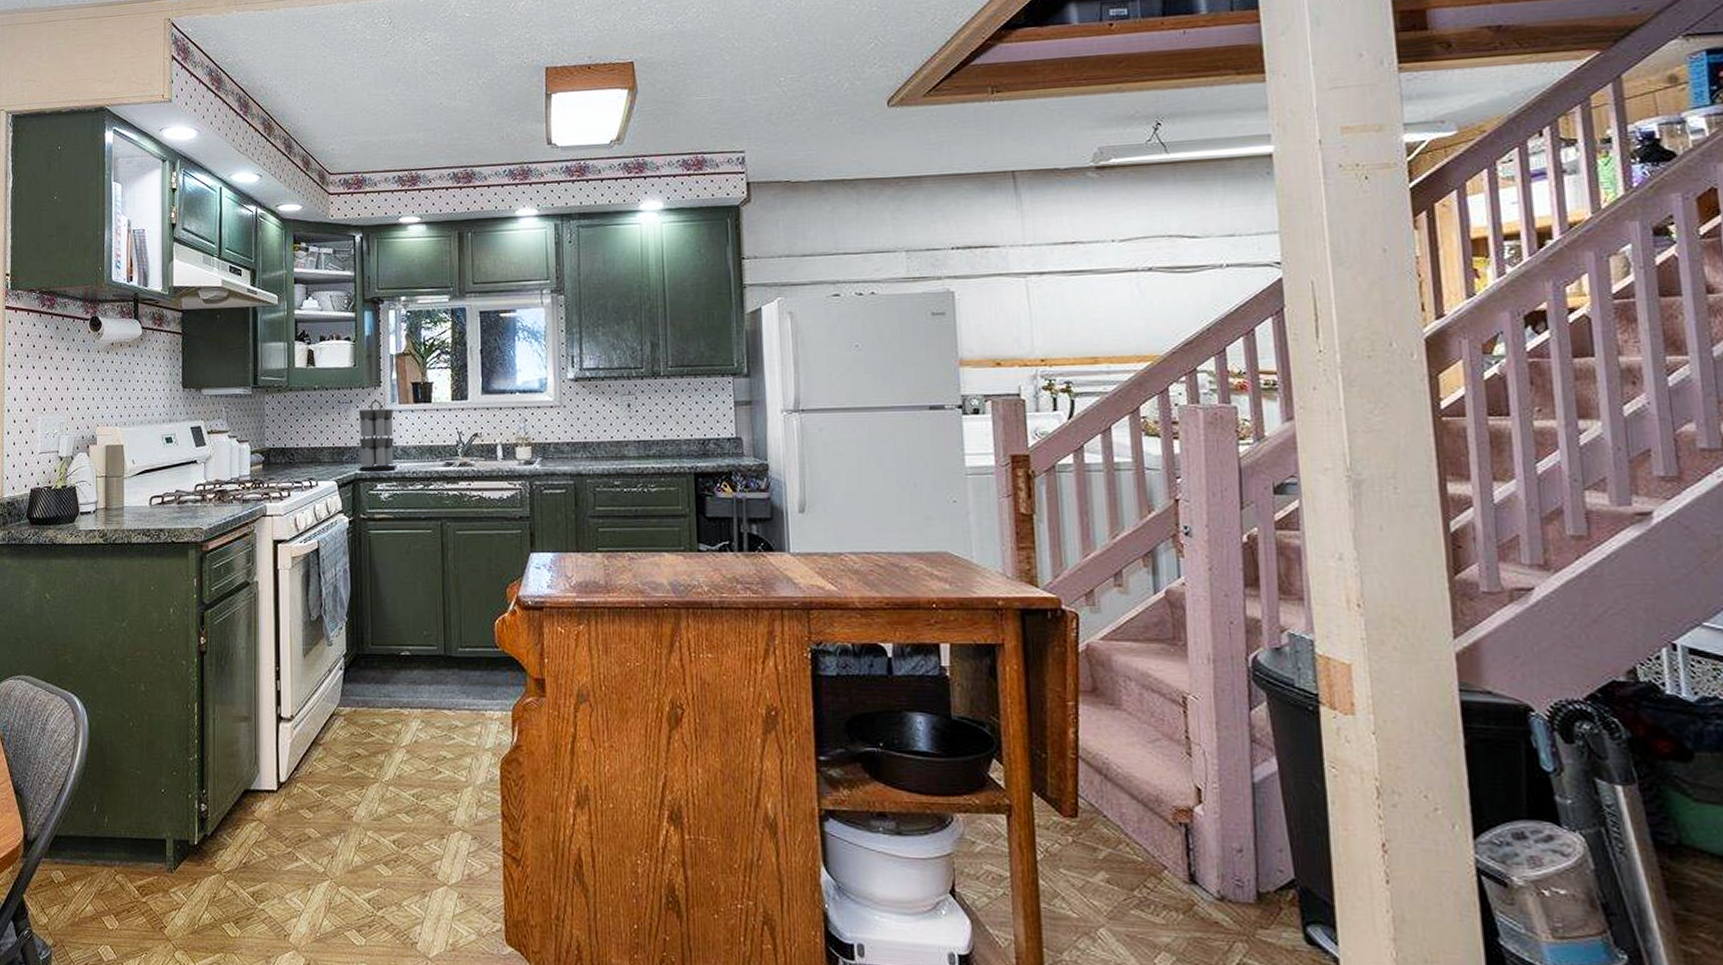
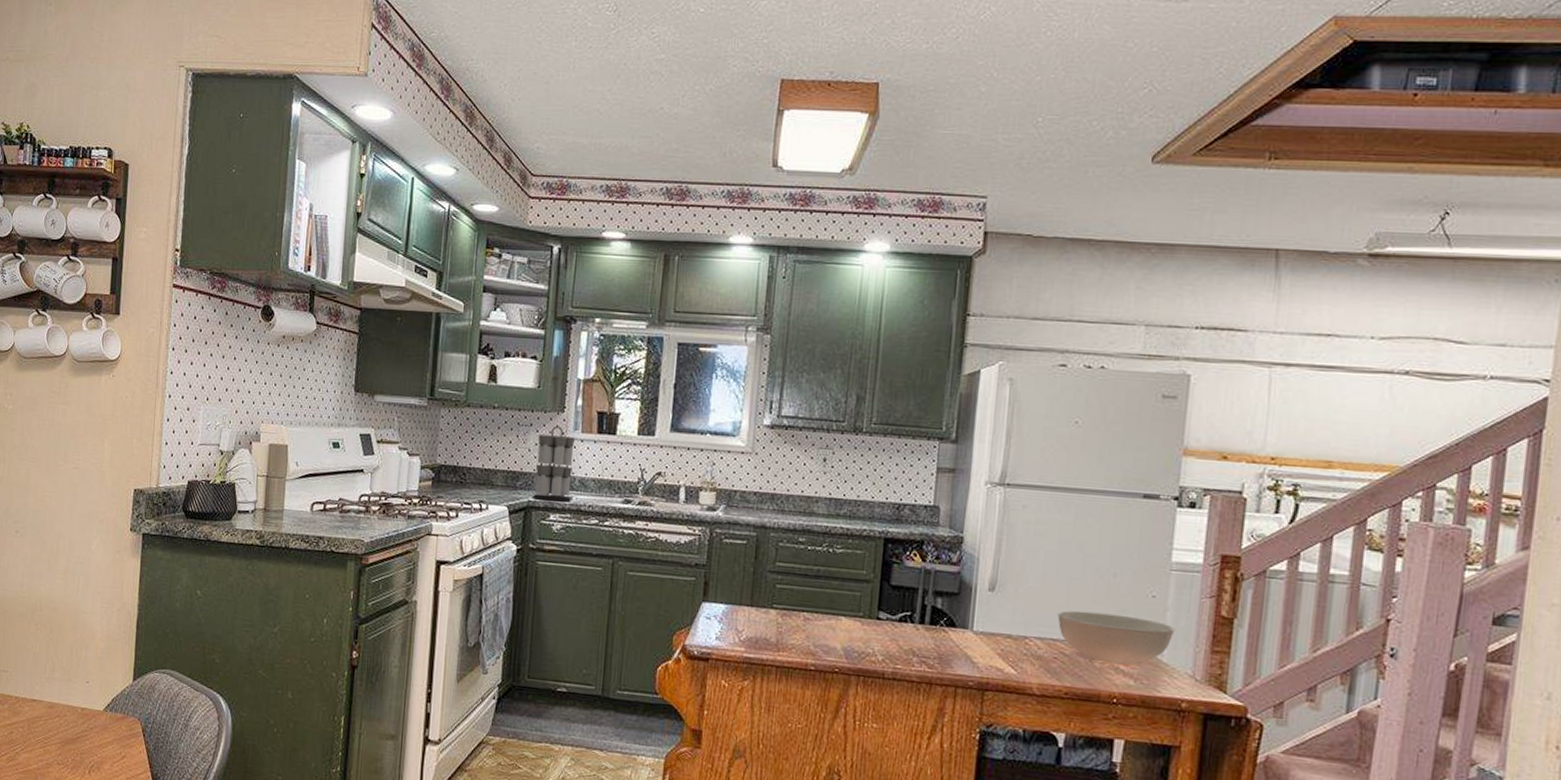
bowl: none [867,522,980,570] -> present [1057,610,1176,667]

